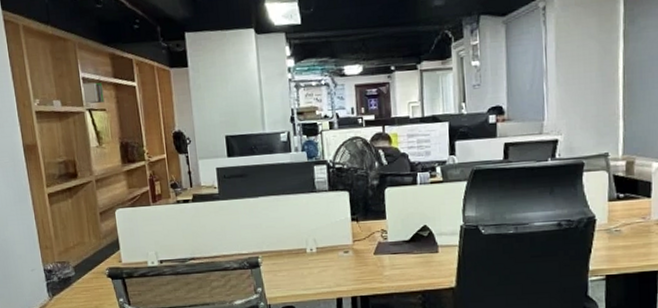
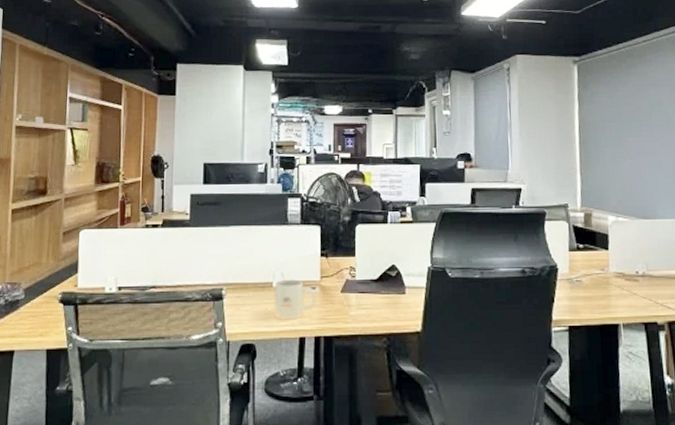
mug: none [308,244,350,283] -> present [274,279,316,320]

